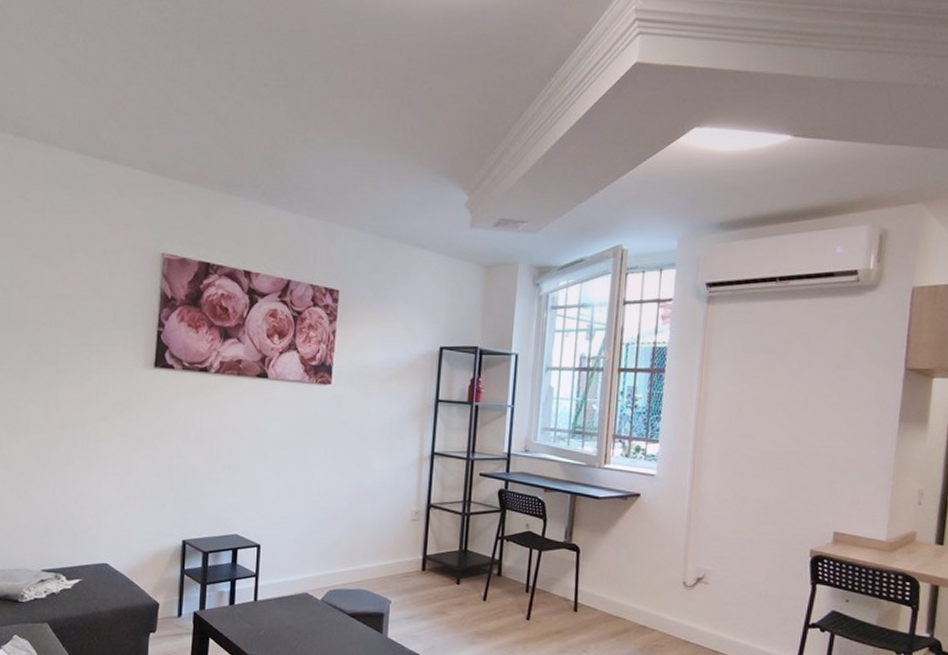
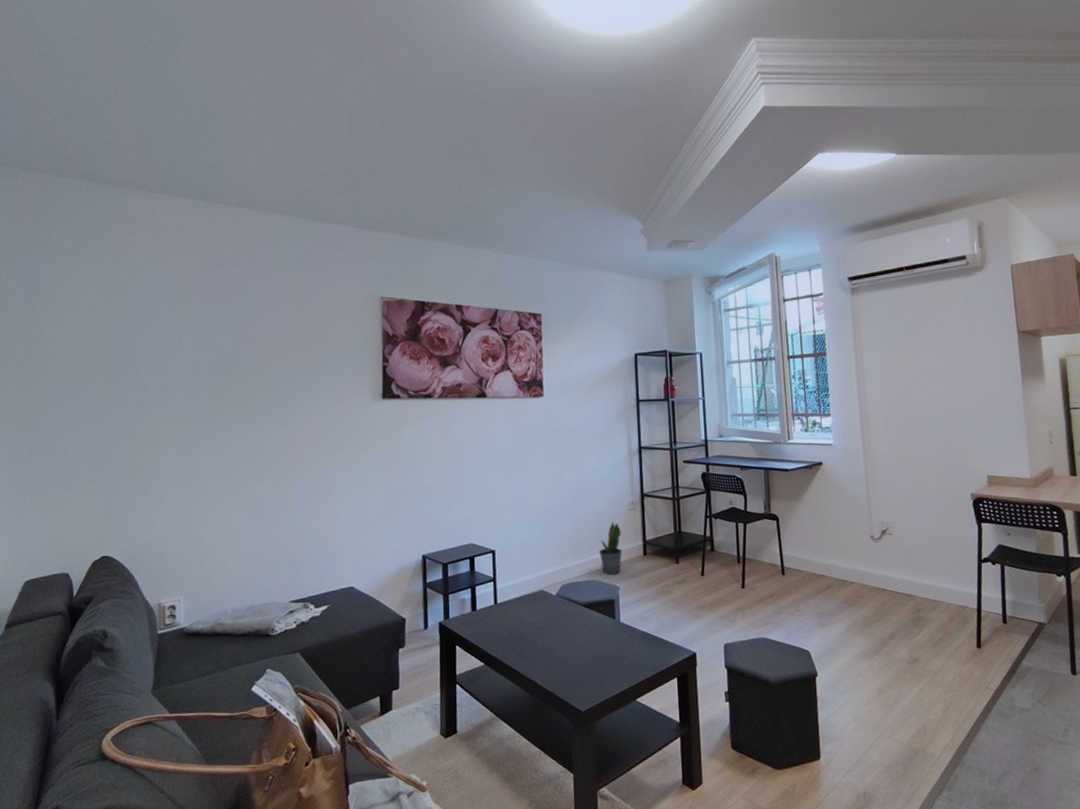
potted plant: none [373,530,400,587] -> present [599,521,622,575]

